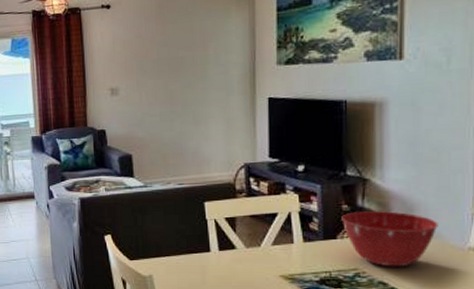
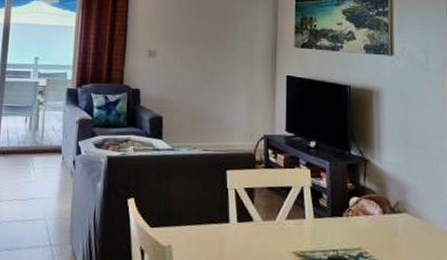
mixing bowl: present [341,211,438,267] -> none [347,190,426,249]

